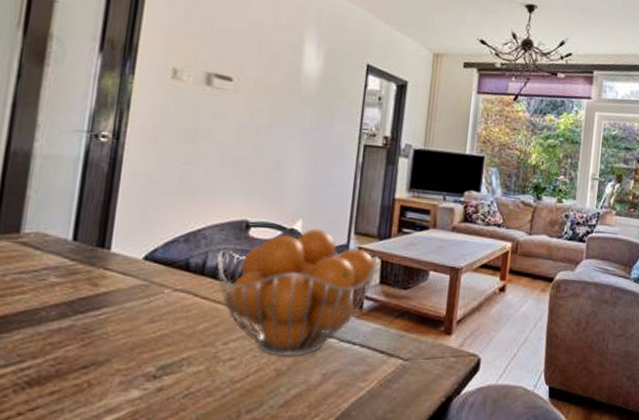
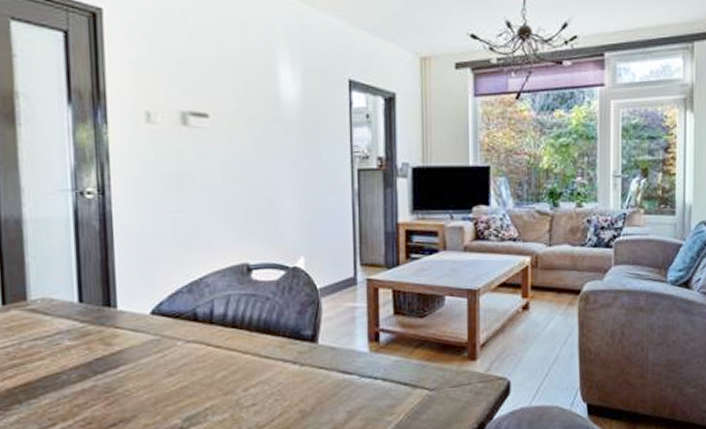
fruit basket: present [216,228,379,357] -> none [222,264,390,398]

